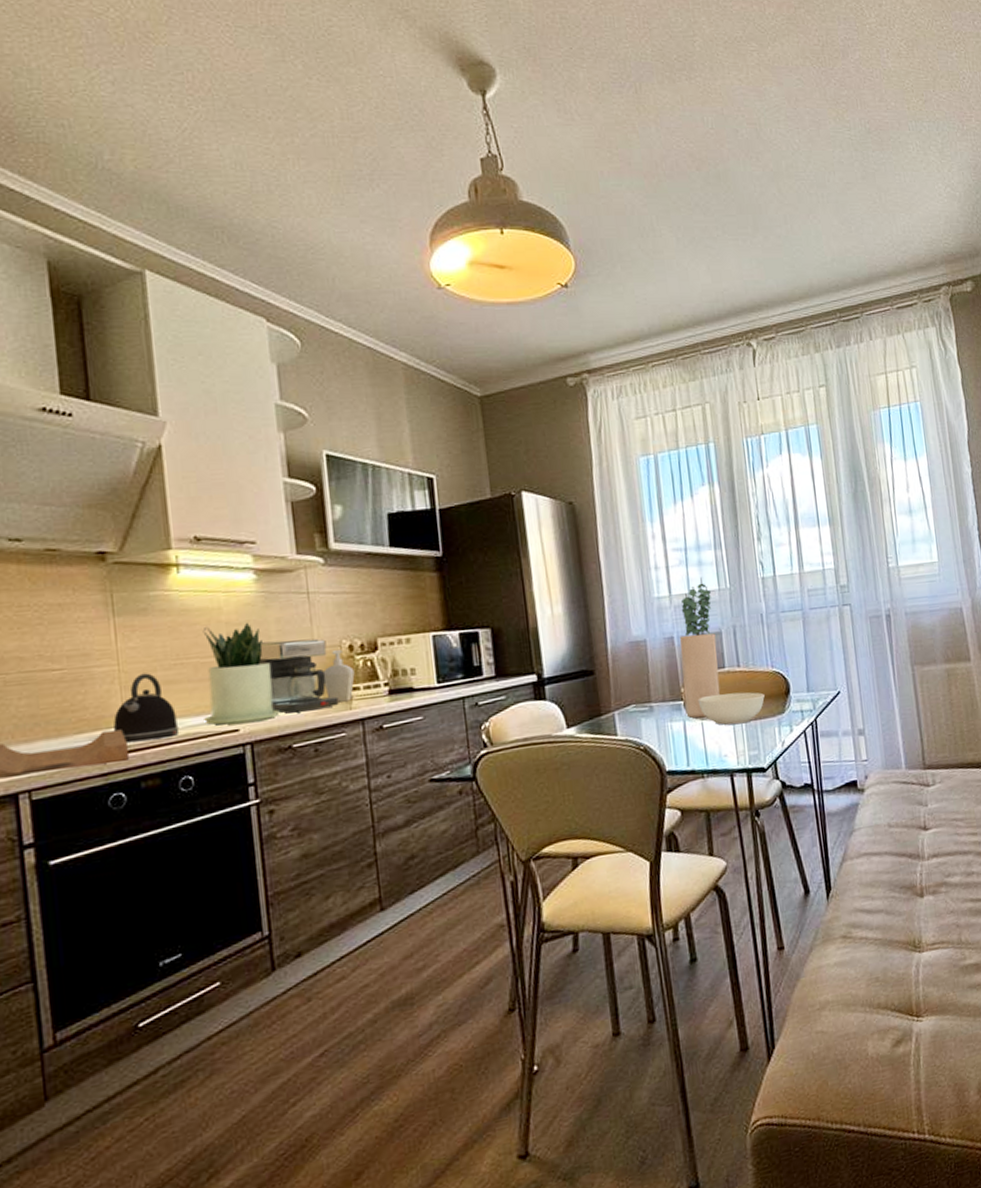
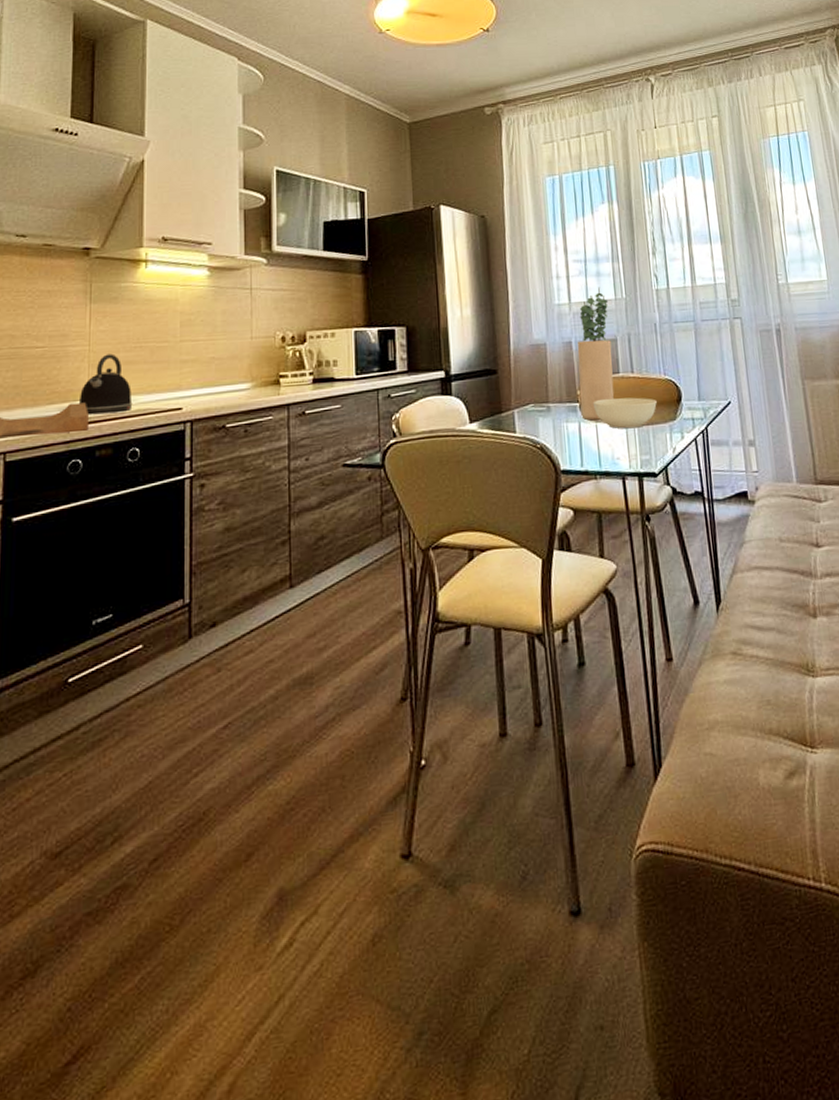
planter: present [202,623,280,726] -> none [154,313,218,404]
coffee maker: present [259,638,339,713] -> none [205,329,269,396]
soap bottle: present [323,650,355,703] -> none [257,341,285,388]

